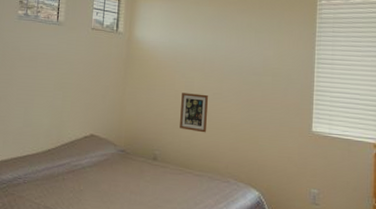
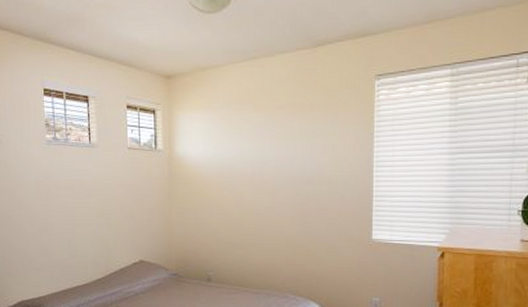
picture frame: present [180,93,208,133] -> none [232,209,260,250]

